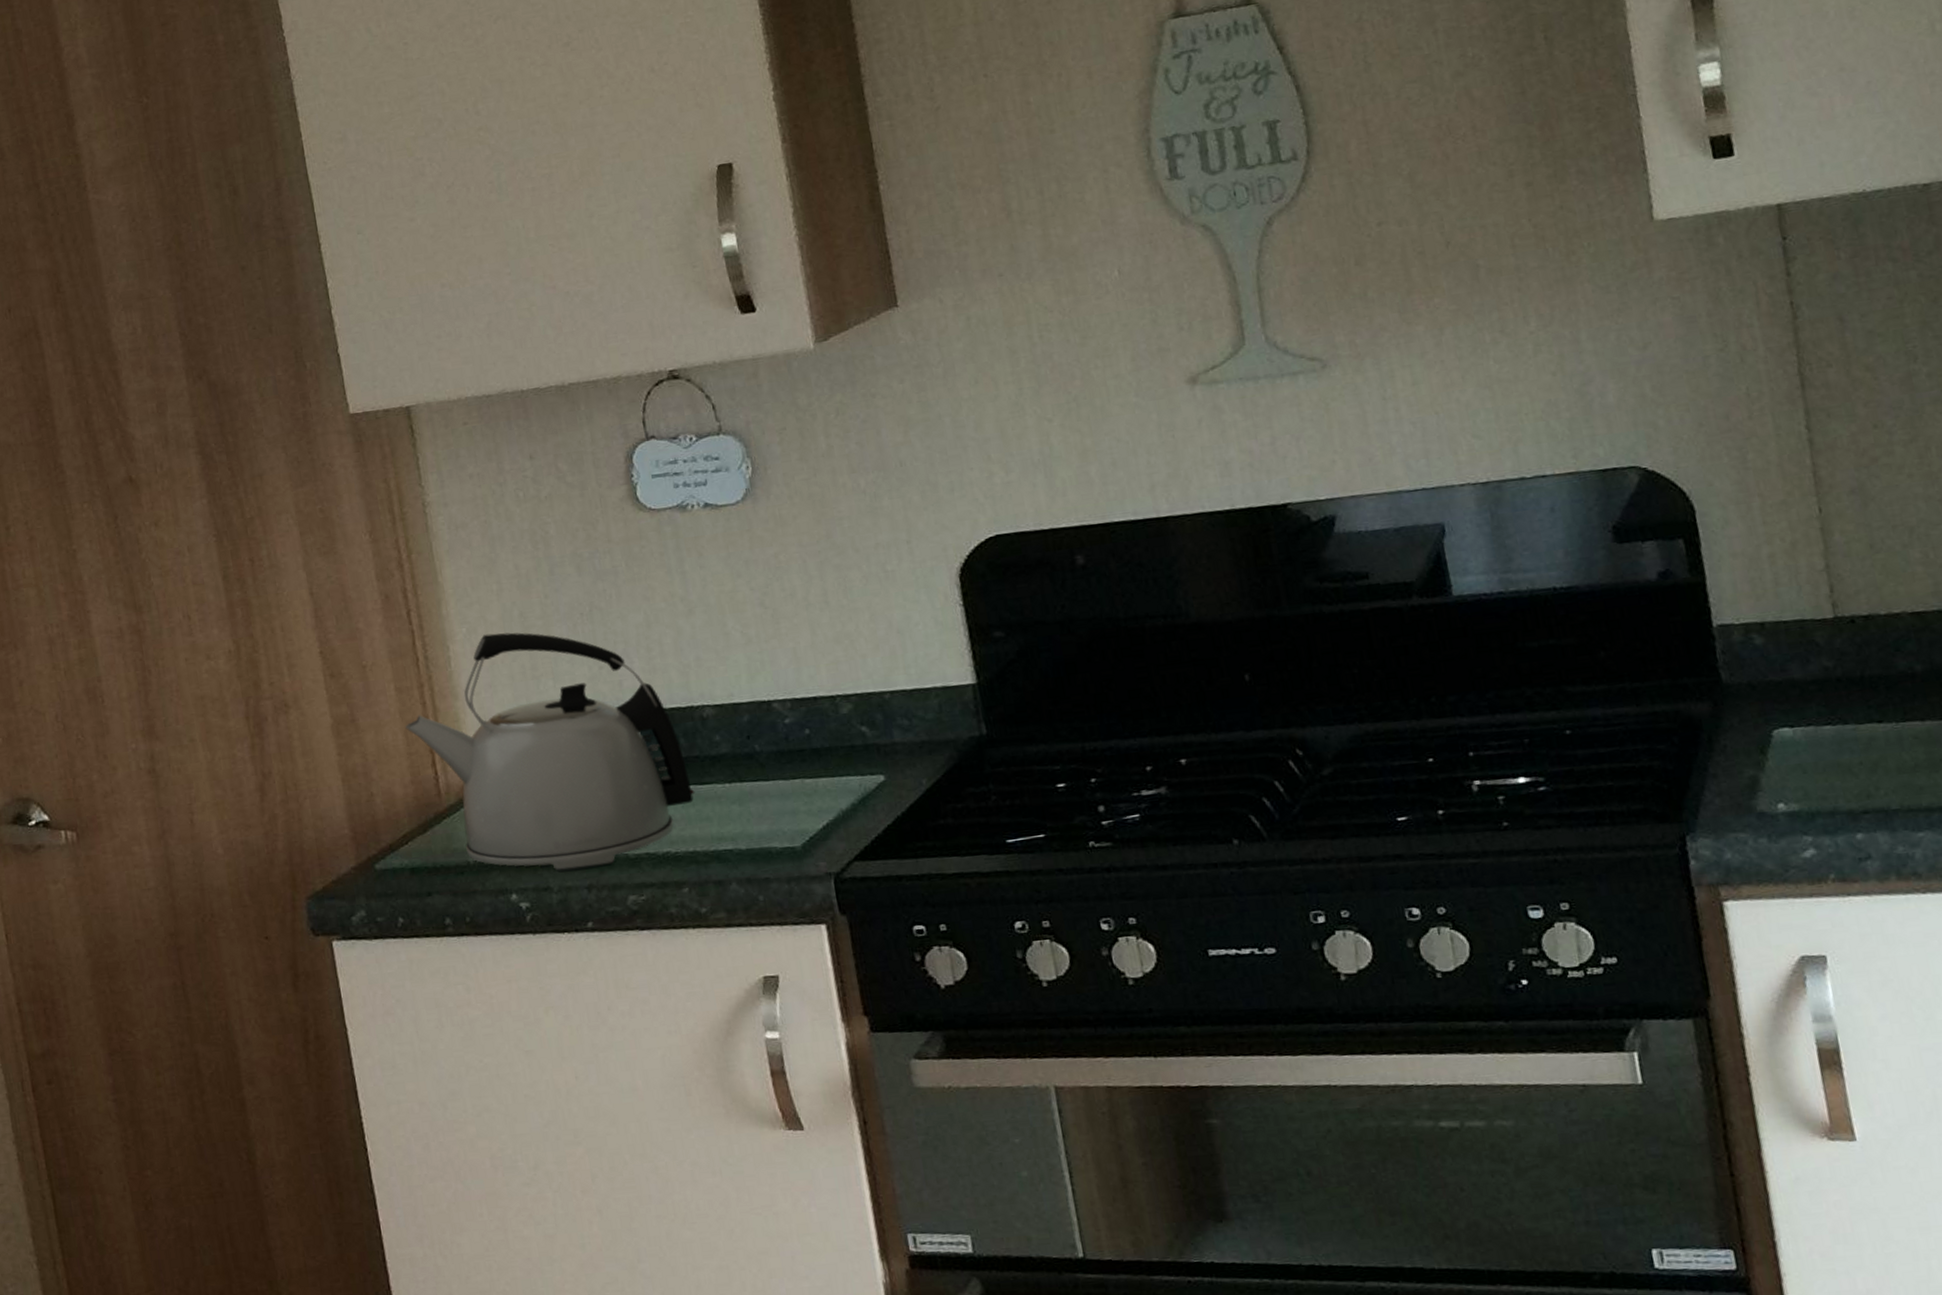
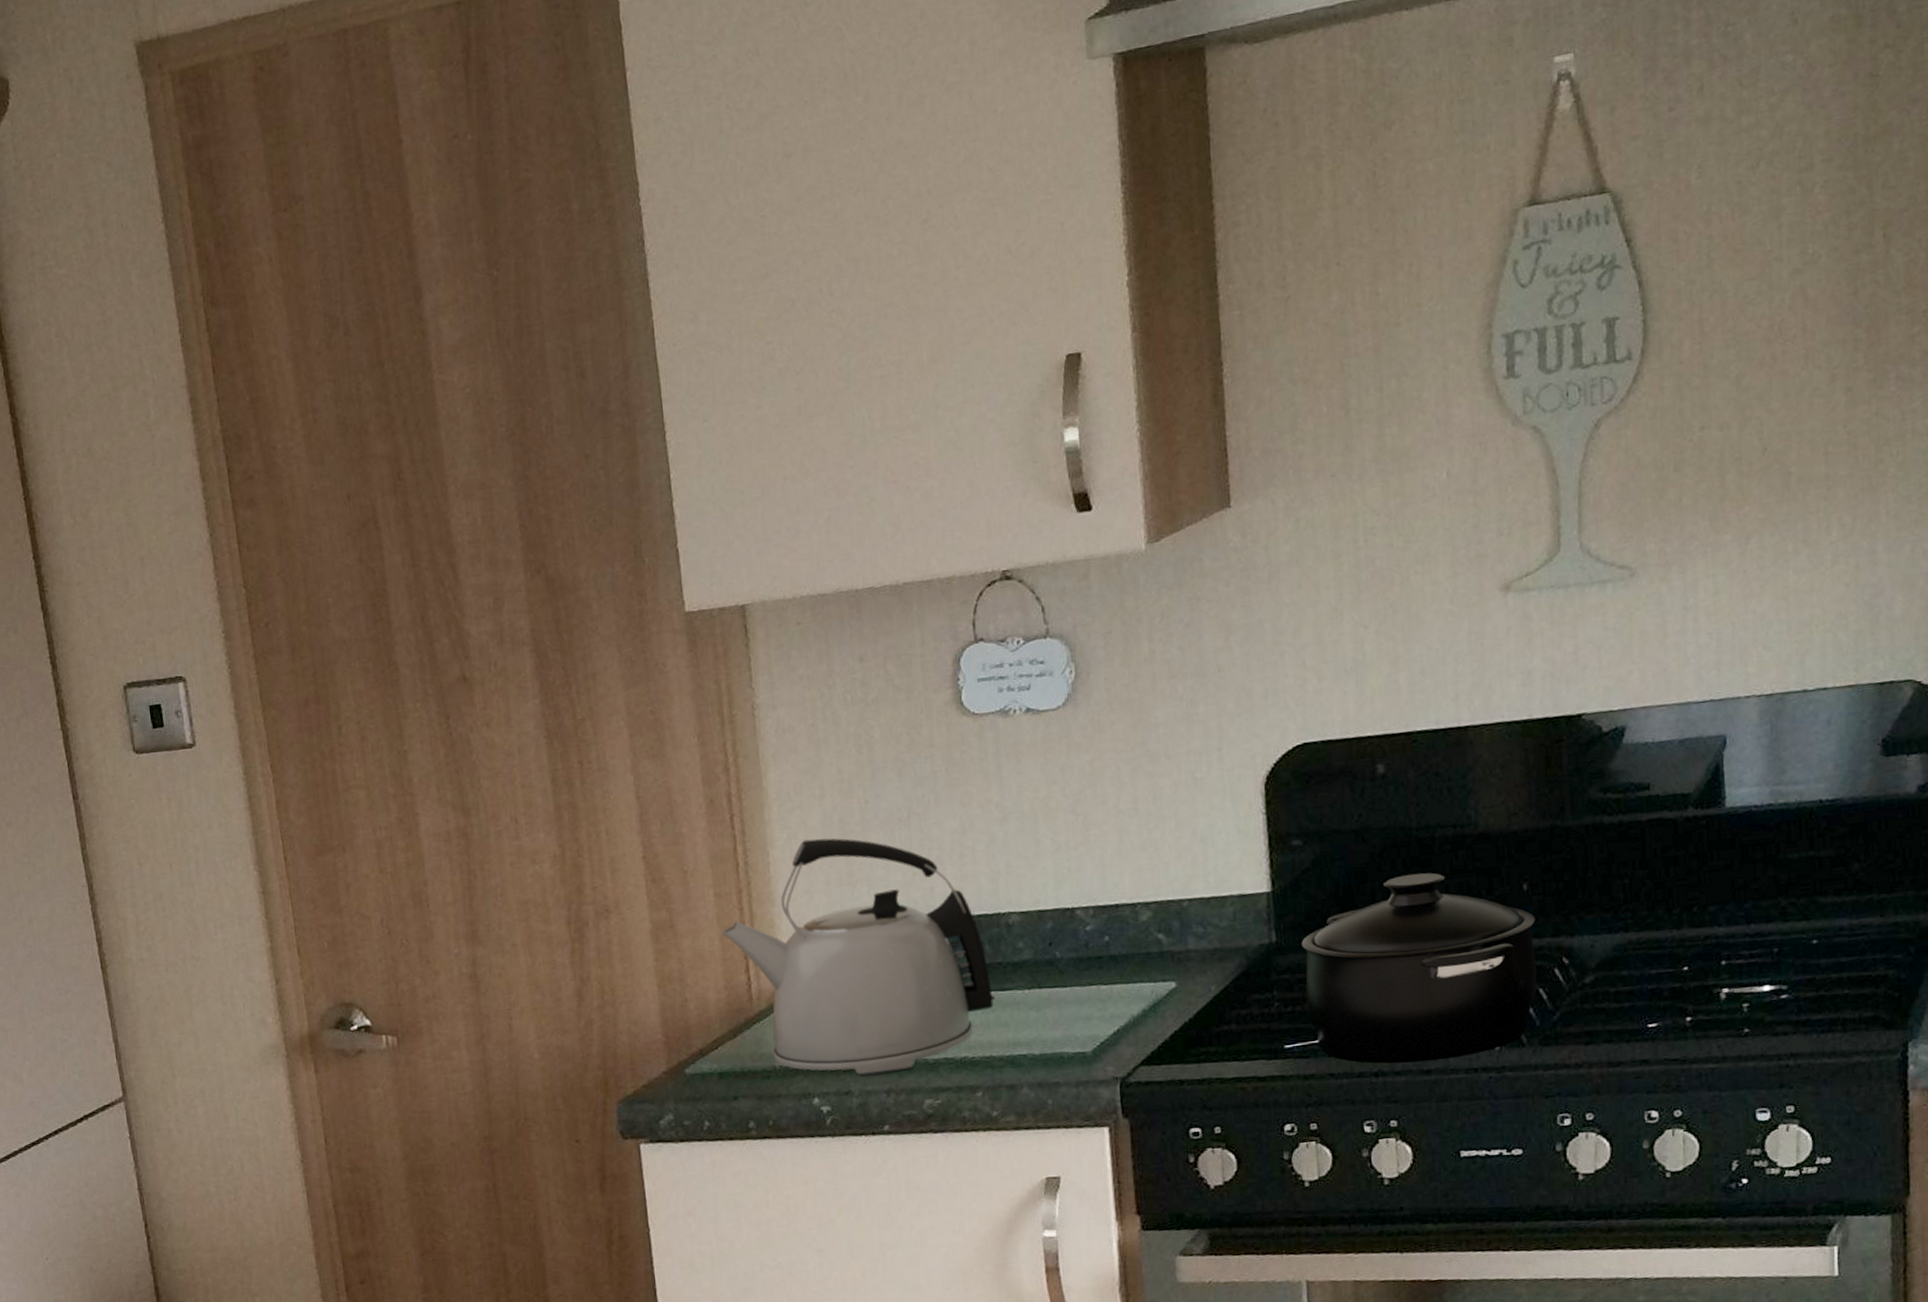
saucepan: none [1014,663,1272,859] -> present [1301,872,1537,1064]

